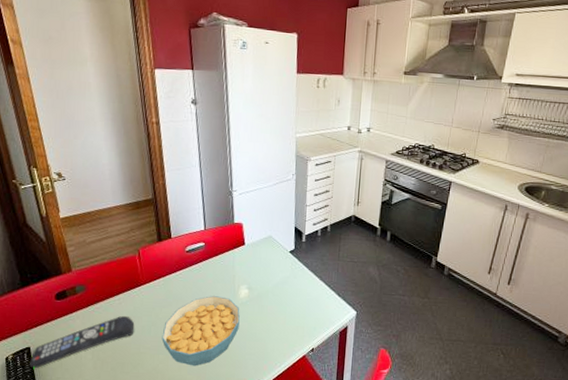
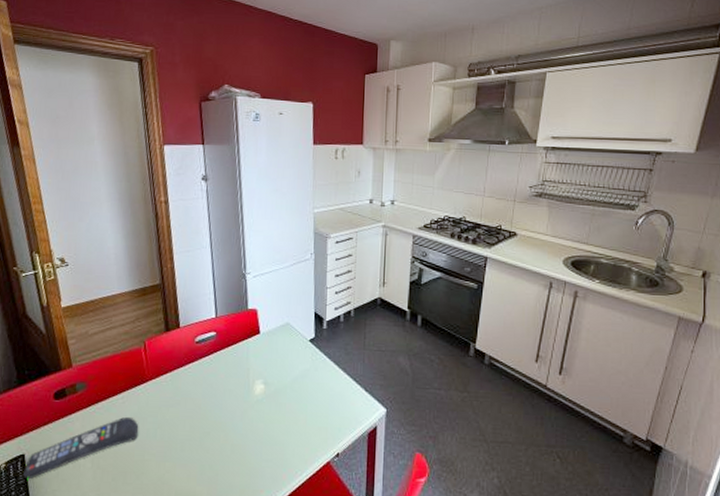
cereal bowl: present [162,295,240,366] -> none [168,391,255,476]

